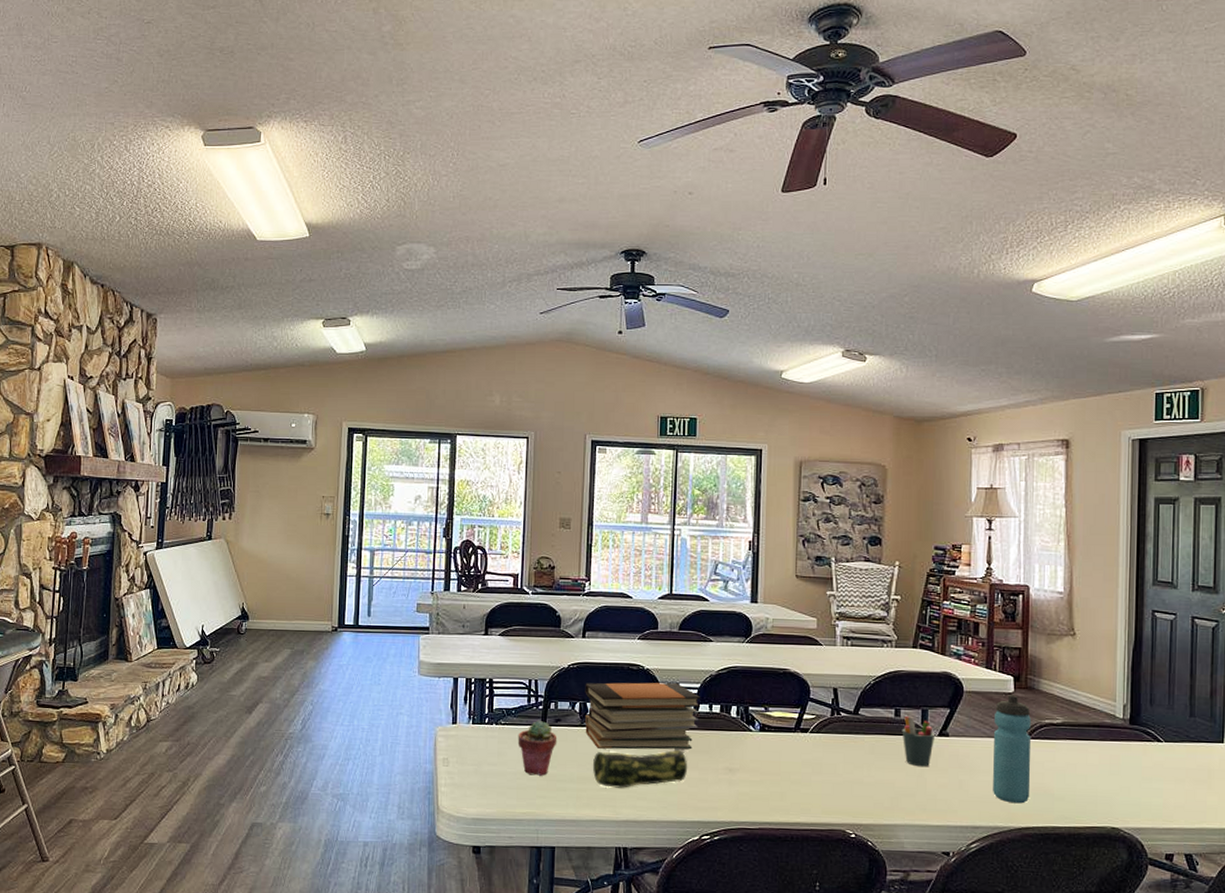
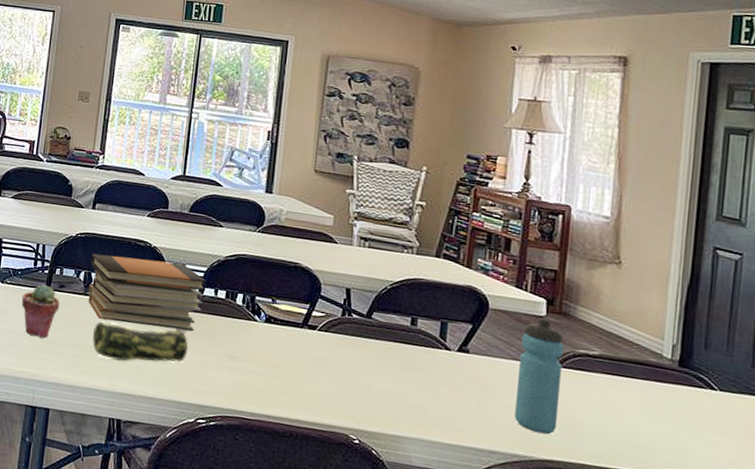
pen holder: present [902,715,936,767] -> none [417,326,455,382]

